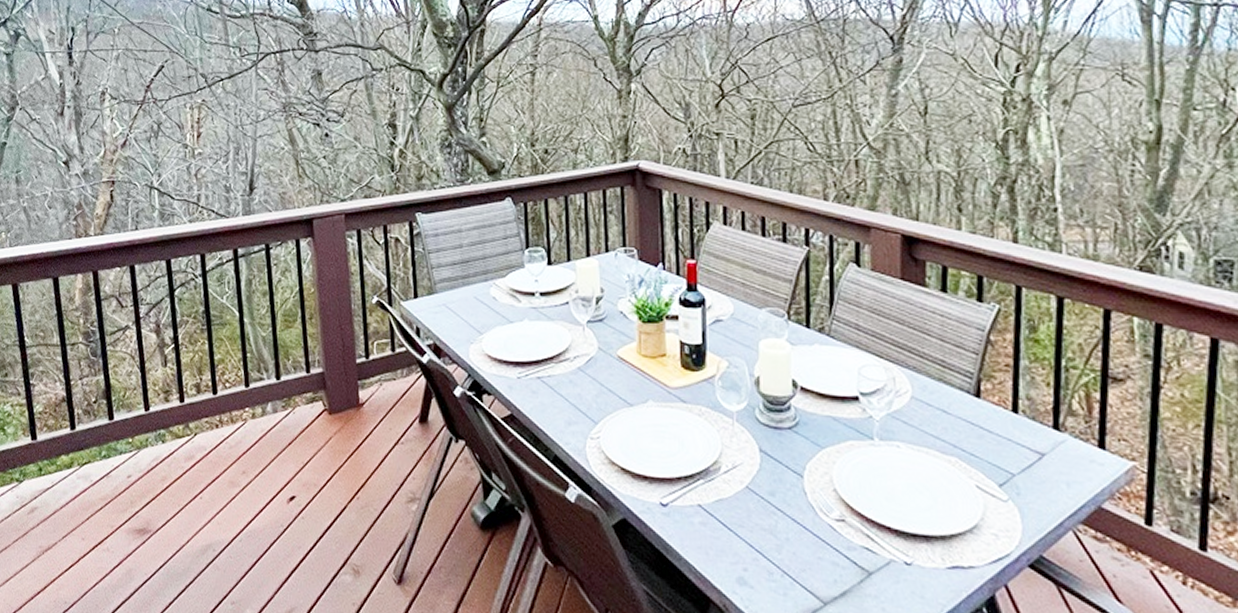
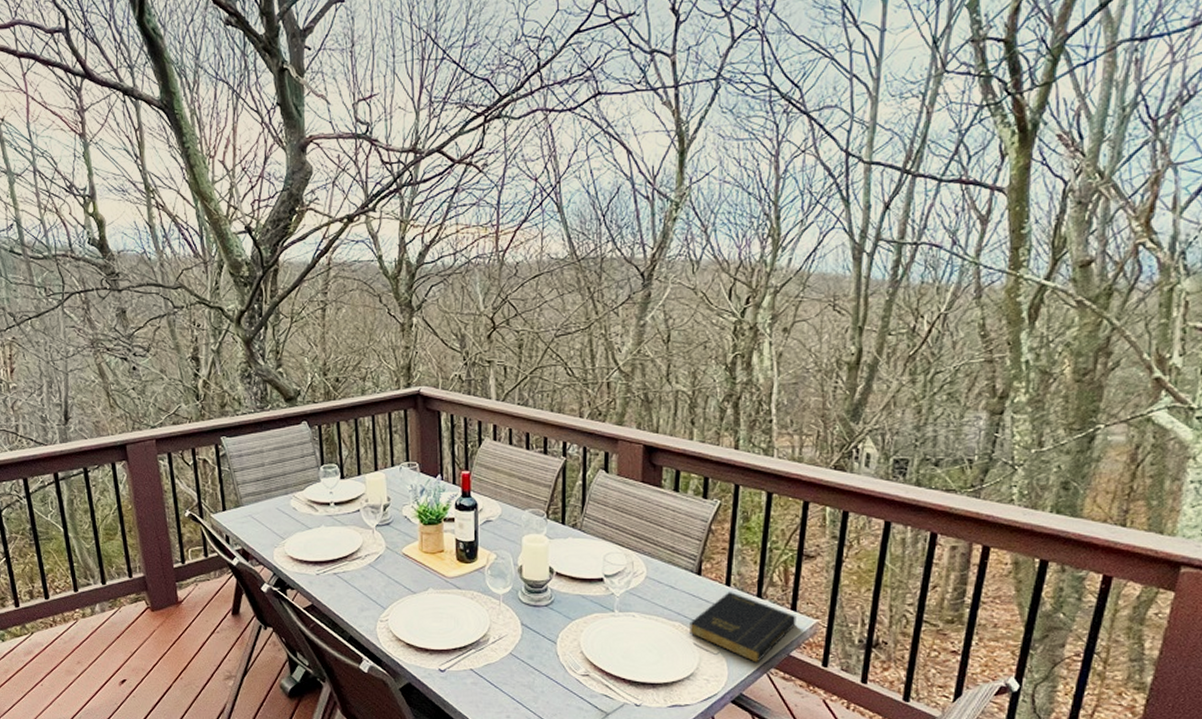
book: none [968,420,1107,515] -> present [688,592,796,663]

